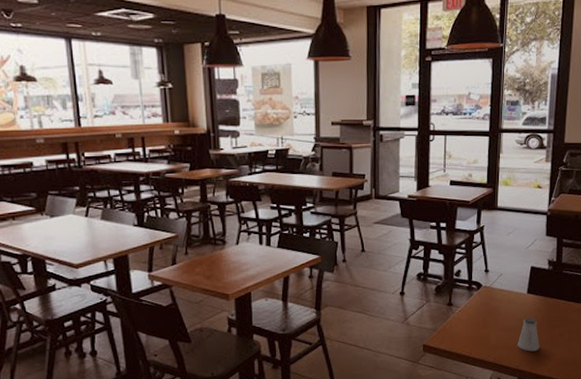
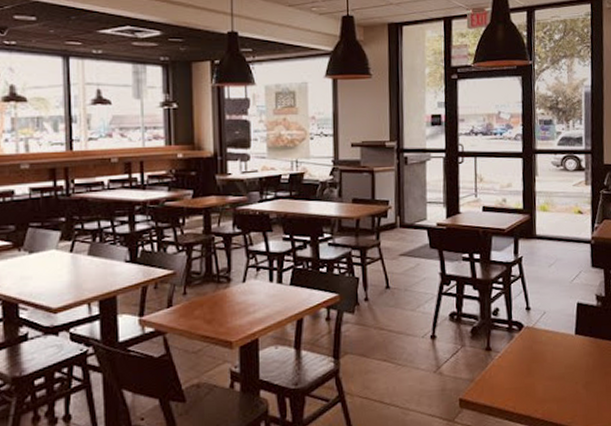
saltshaker: present [517,317,540,352] -> none [567,362,594,405]

